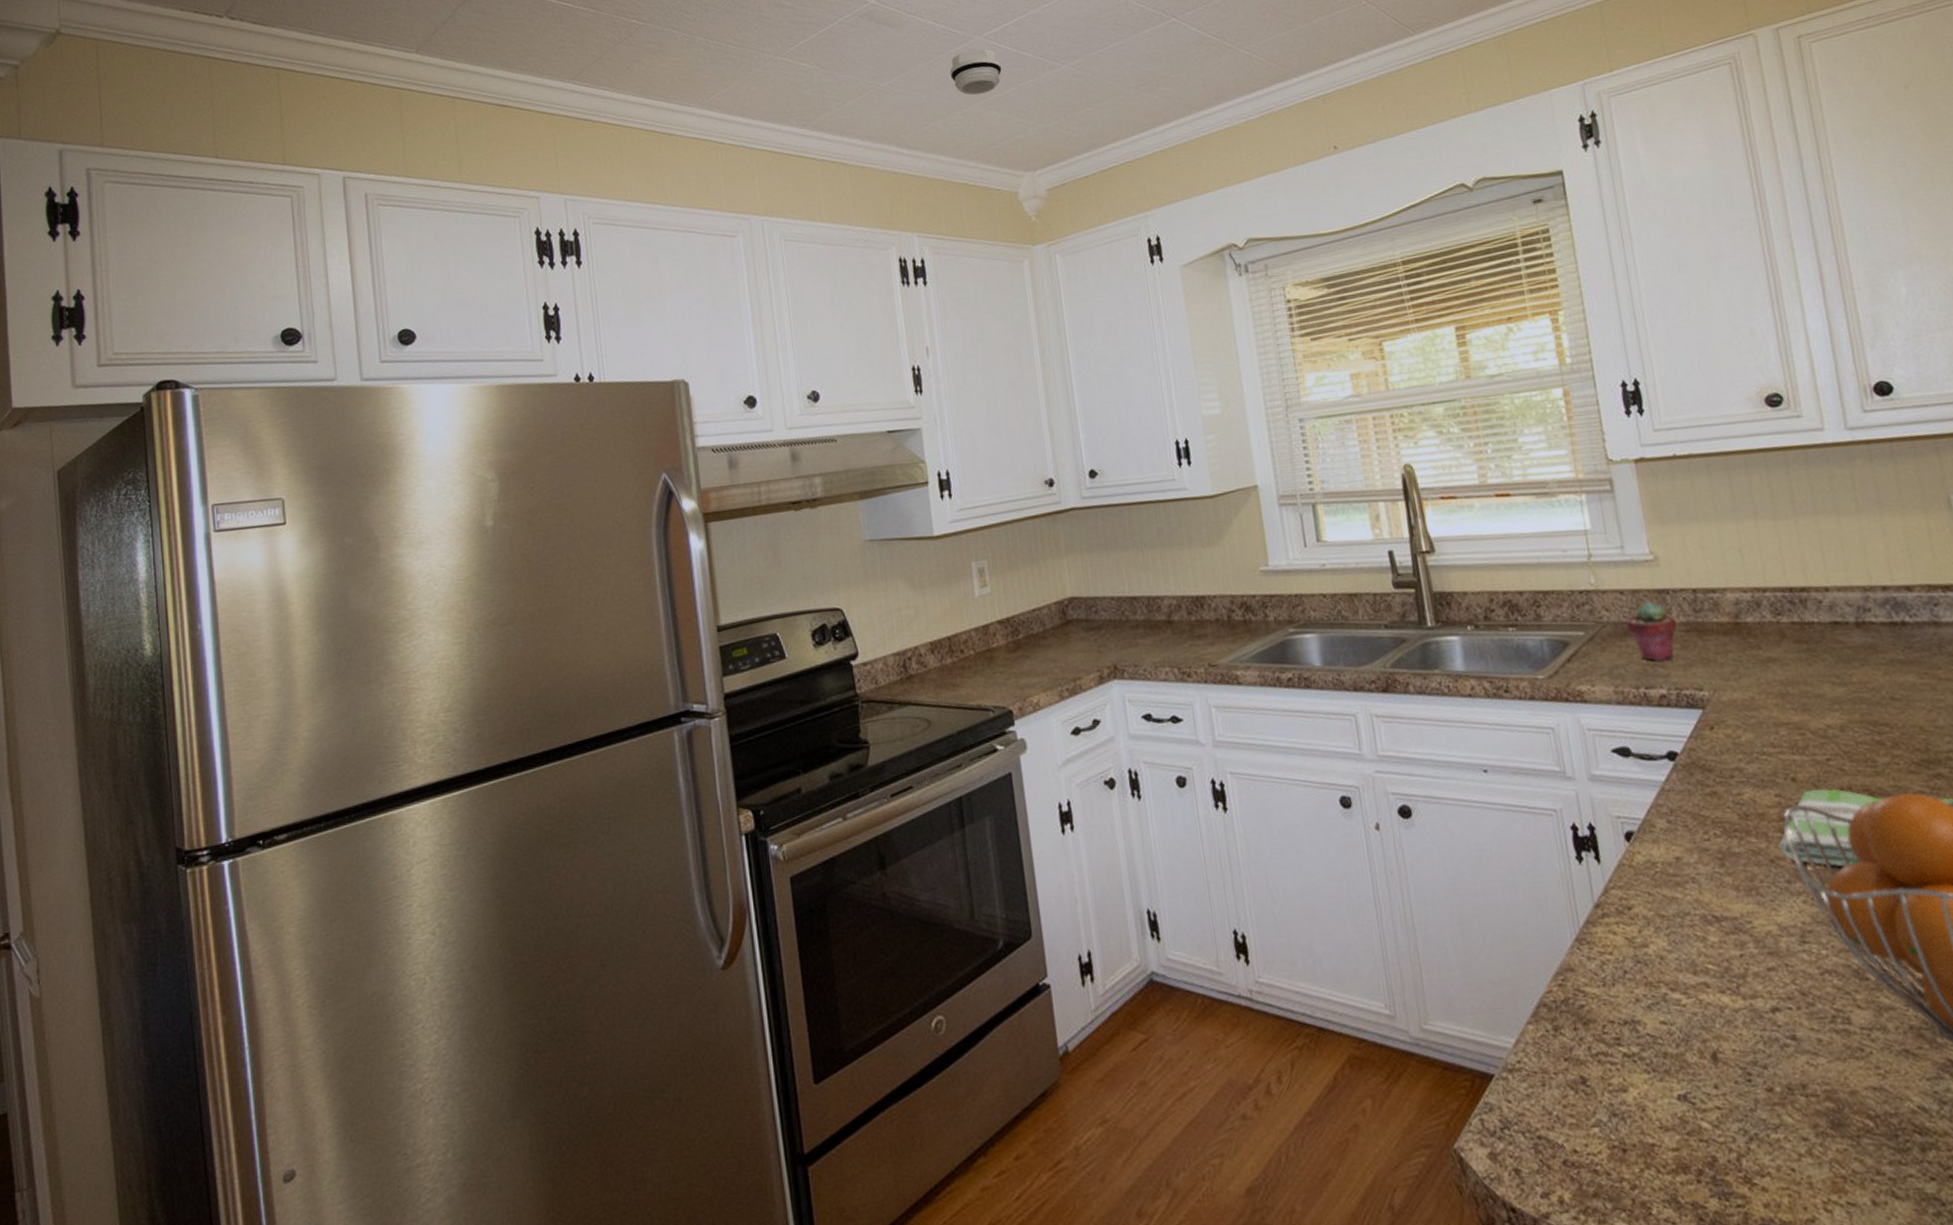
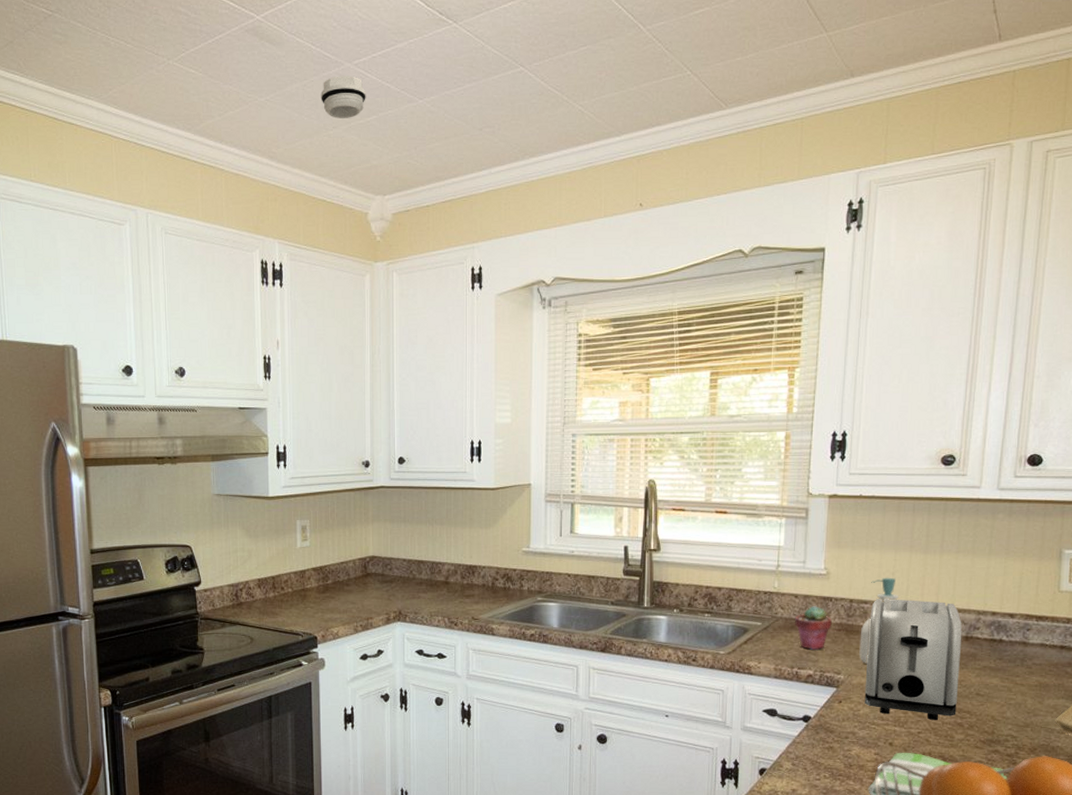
soap bottle: none [1714,555,1756,673] -> present [859,577,899,664]
toaster: none [1722,579,1871,741] -> present [864,599,962,721]

